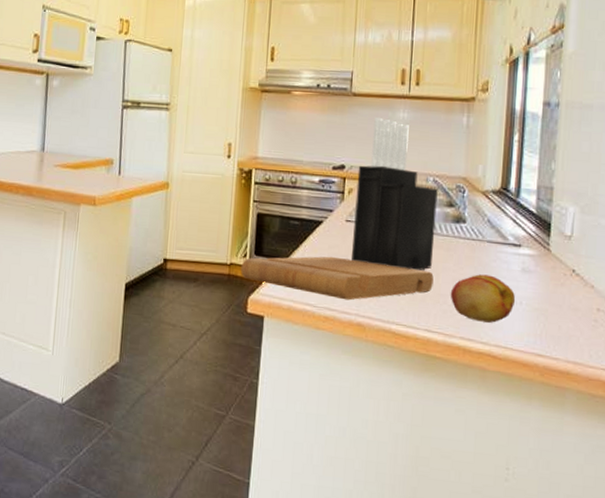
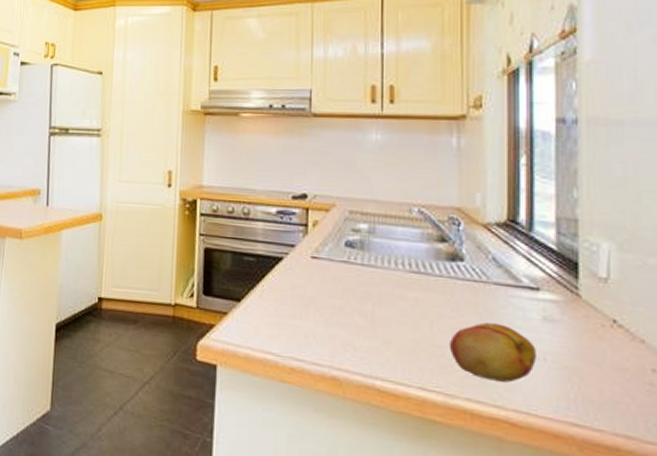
cutting board: present [241,256,434,301] -> none [187,297,426,350]
knife block: present [352,117,438,271] -> none [321,139,425,317]

